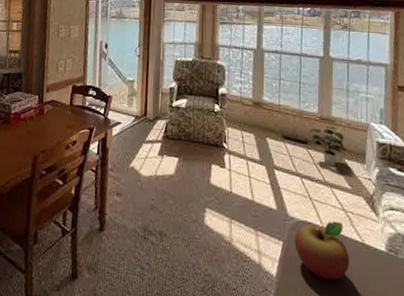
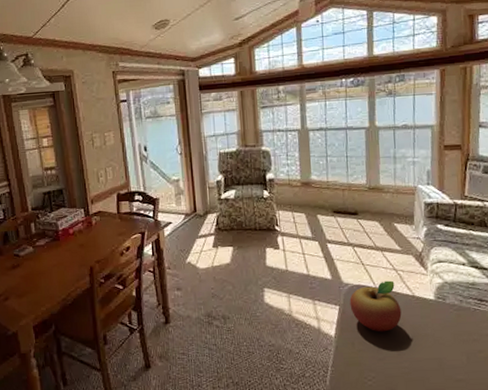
potted plant: present [309,126,349,167] -> none [358,195,398,232]

